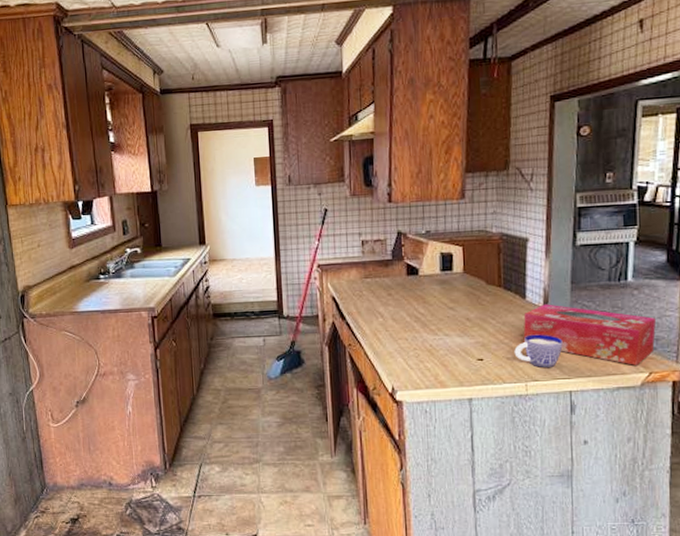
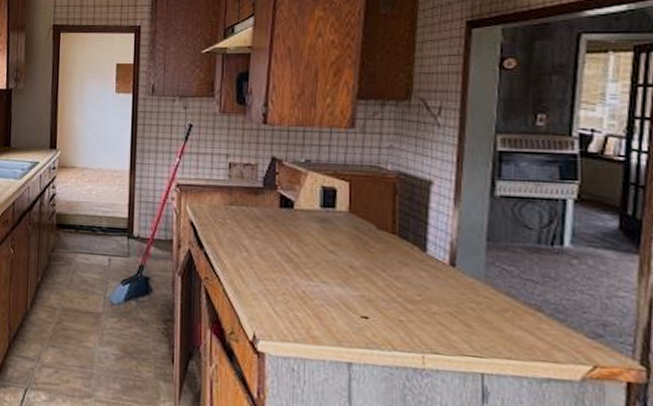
cup: present [514,334,563,368] -> none [409,295,474,341]
tissue box: present [523,304,657,365] -> none [421,261,604,354]

